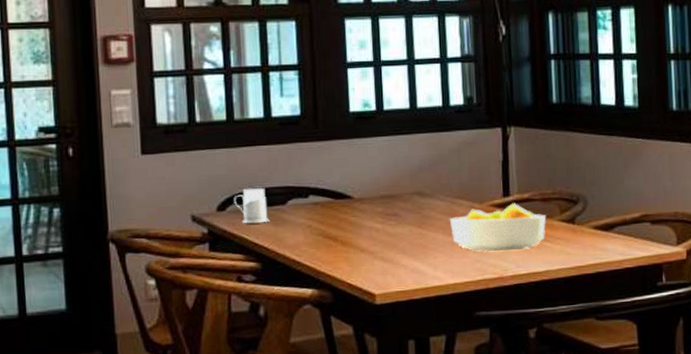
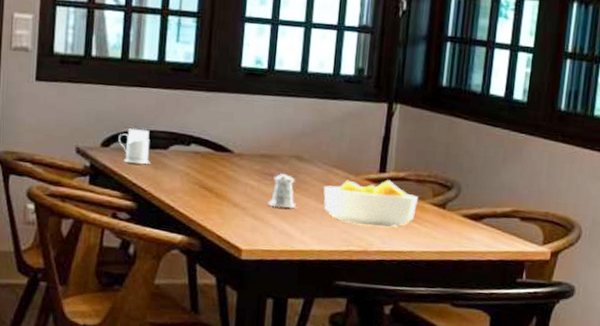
pepper shaker: none [395,212,424,247] -> present [268,174,296,208]

